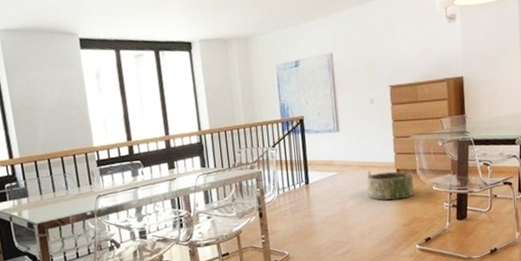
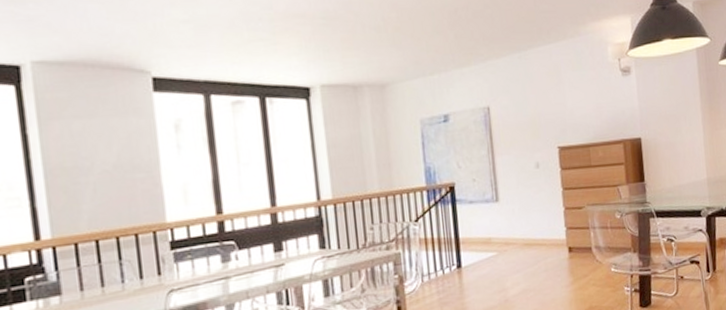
basket: present [367,166,414,201] -> none [533,243,589,286]

